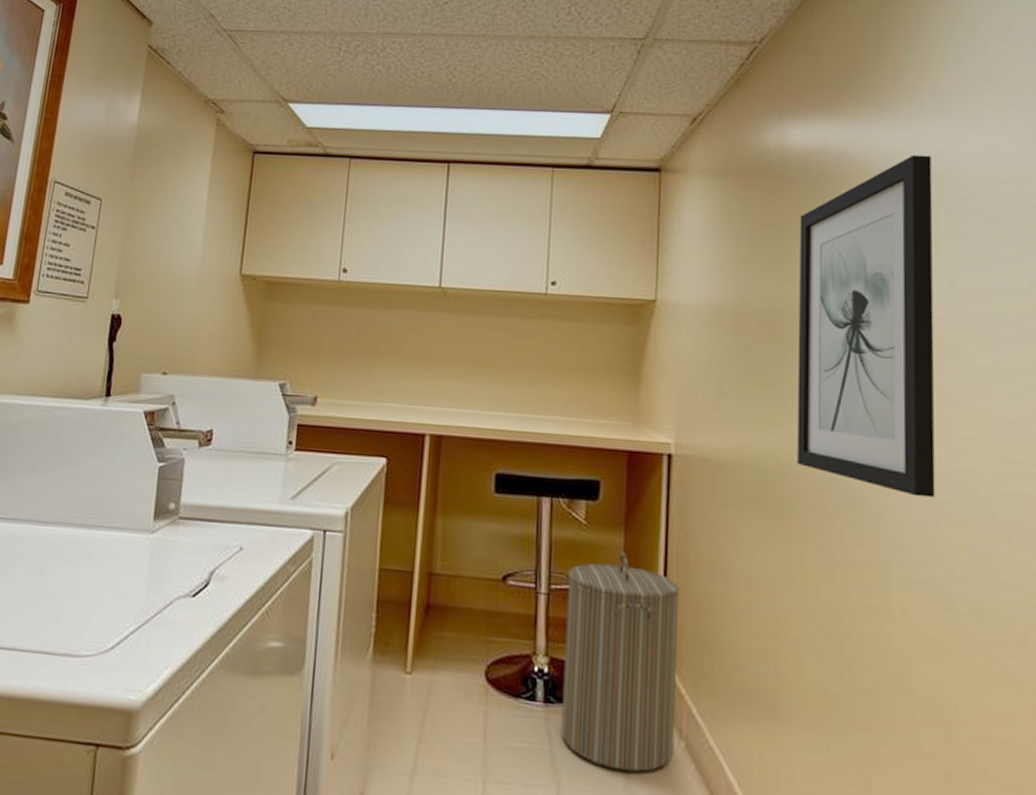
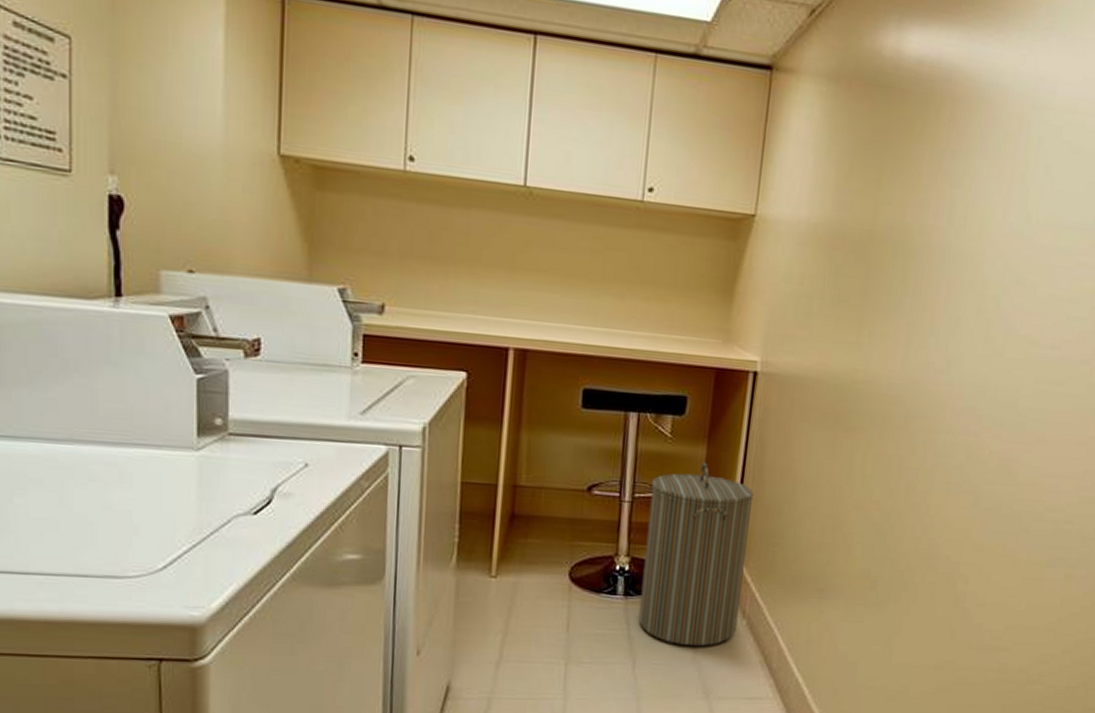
wall art: present [797,154,936,498] -> none [870,76,1036,413]

